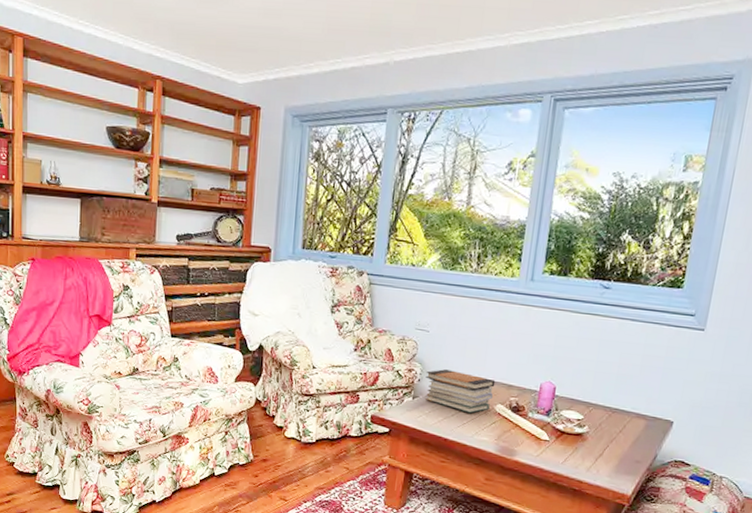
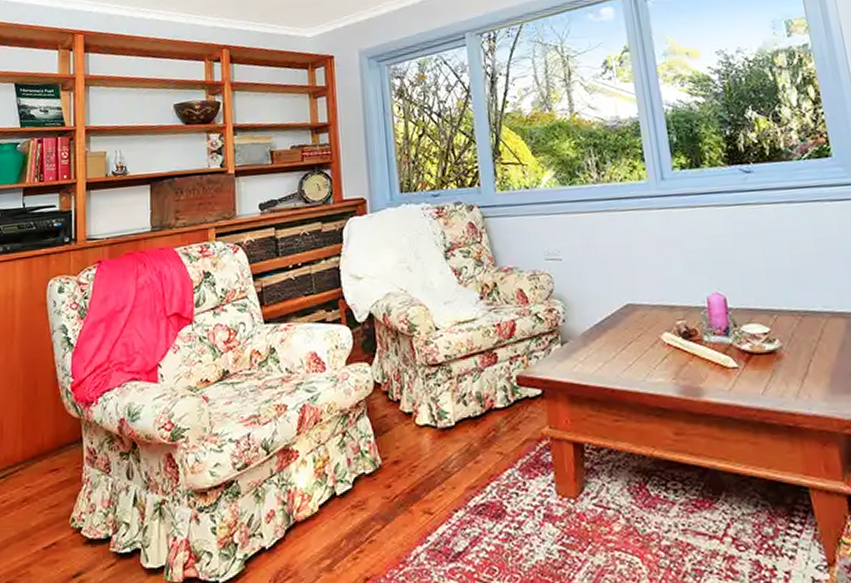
book stack: present [425,369,496,414] -> none [569,300,655,351]

